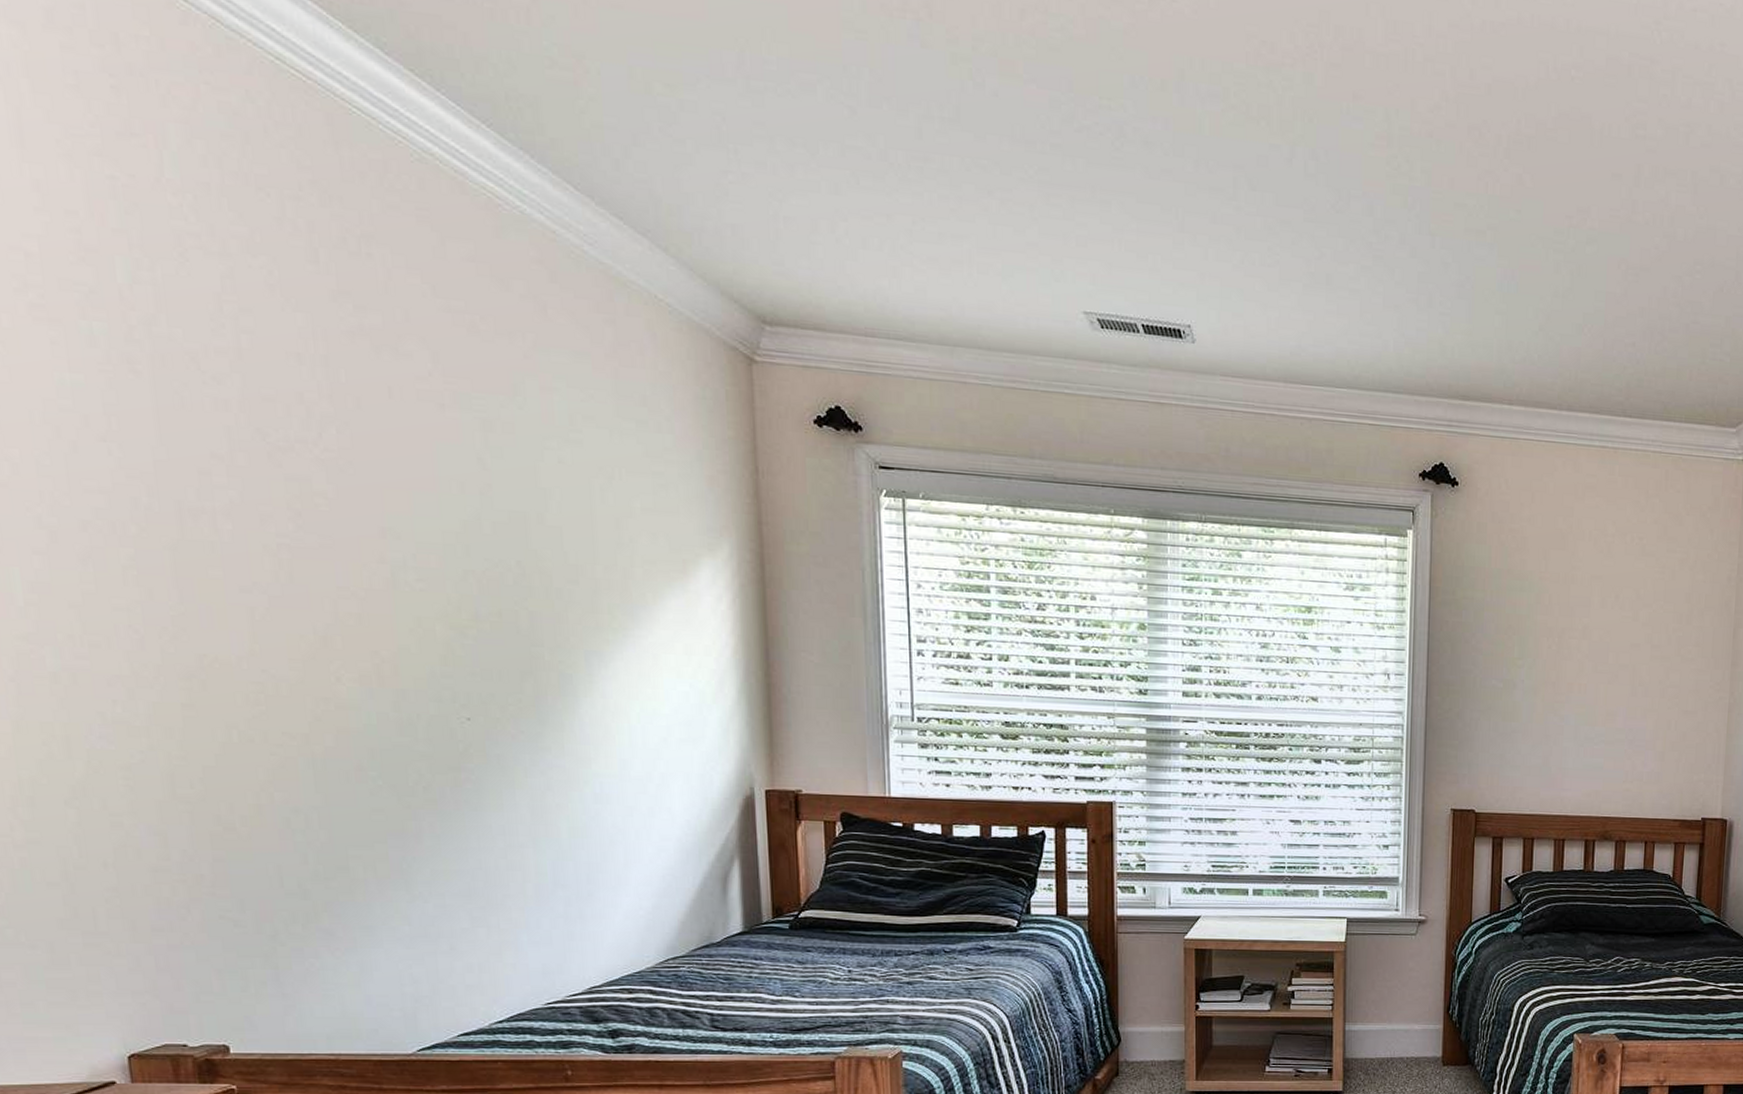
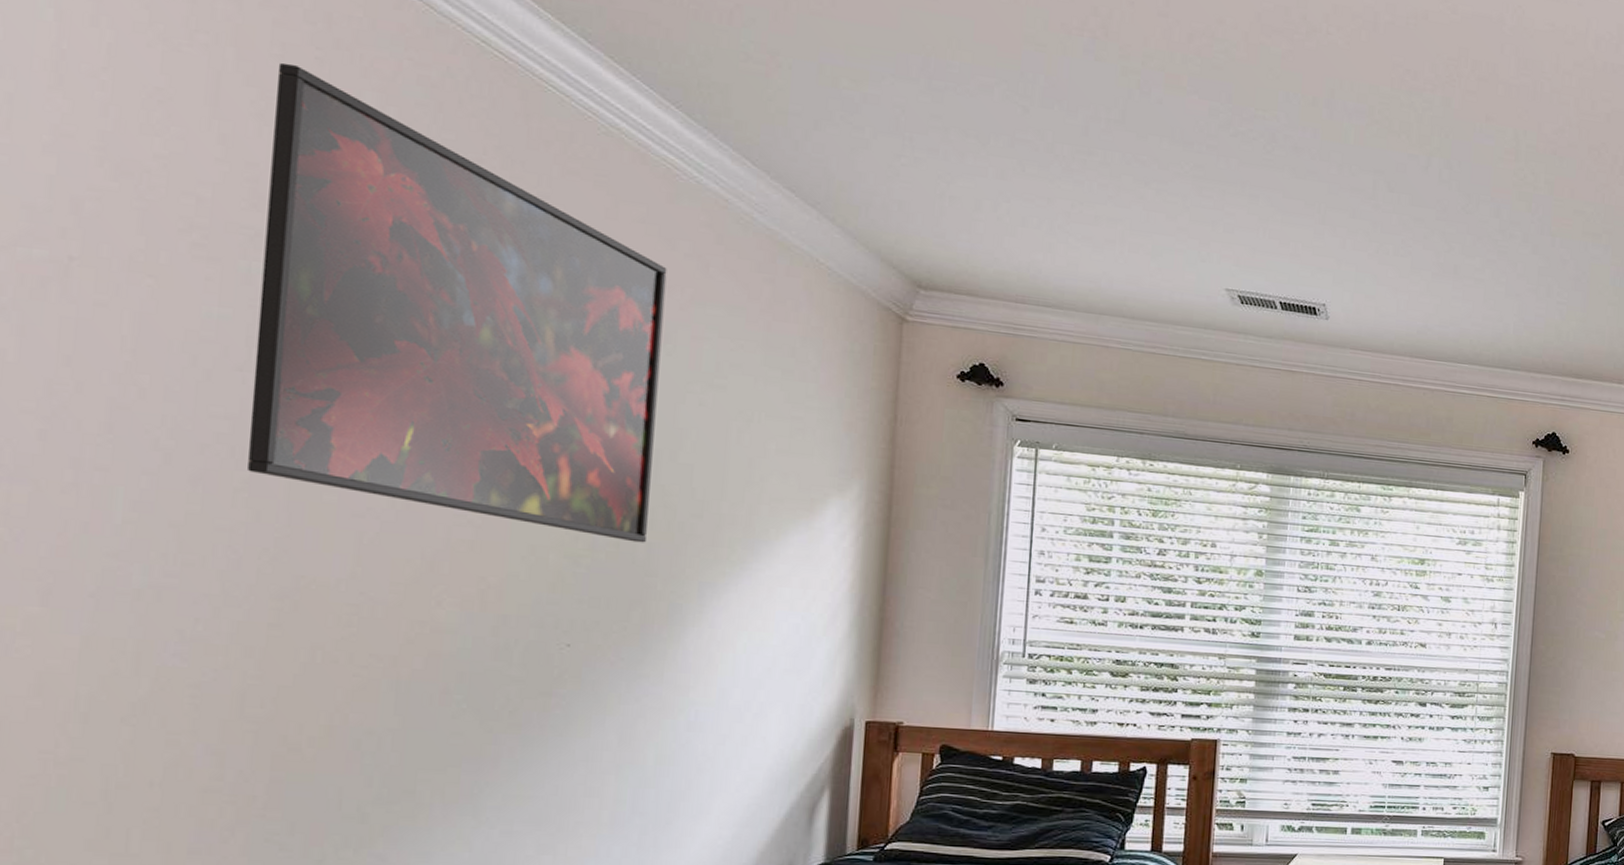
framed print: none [75,93,527,612] -> present [247,62,667,543]

